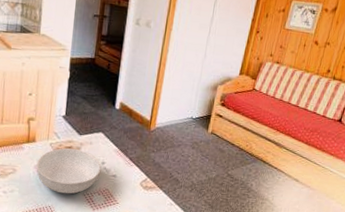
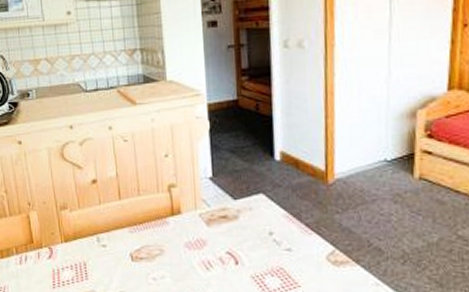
serving bowl: present [36,148,102,194] -> none [187,217,270,278]

